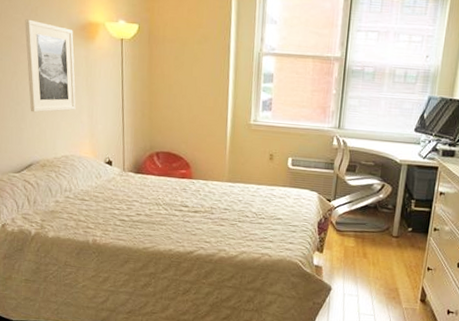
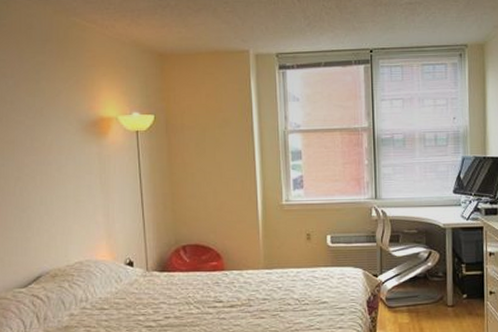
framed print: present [25,19,76,113] -> none [29,120,89,218]

